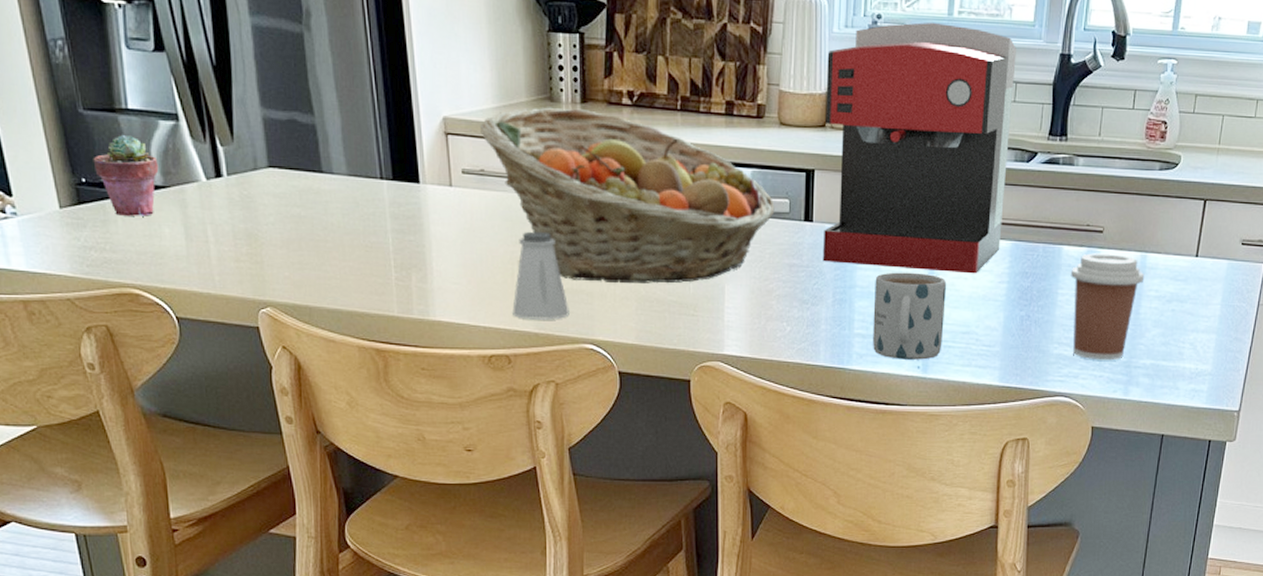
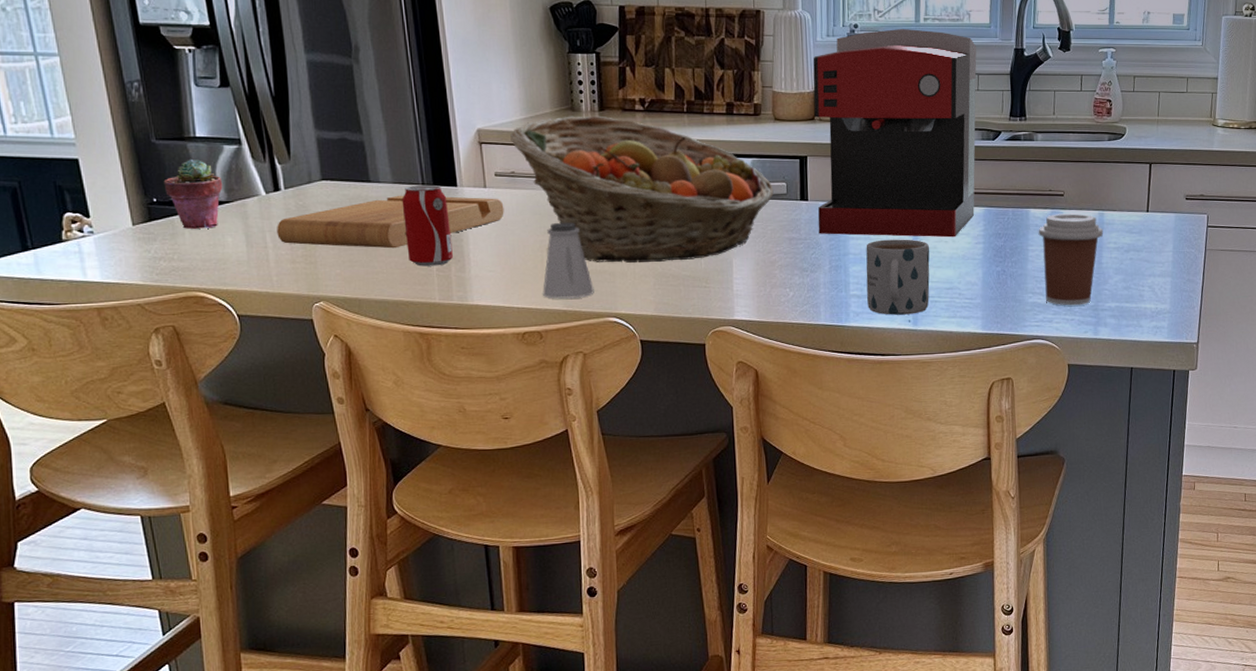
cutting board: none [219,189,472,251] -> present [277,195,504,249]
beverage can: none [357,179,414,274] -> present [402,184,453,267]

